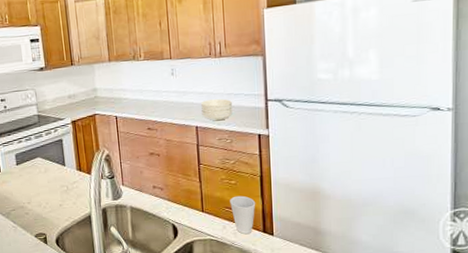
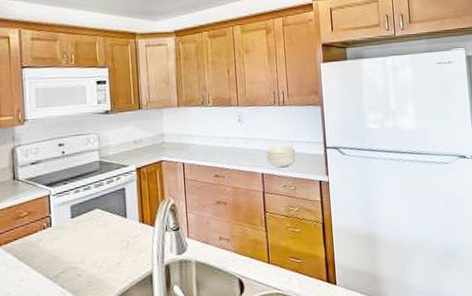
cup: present [230,195,256,235] -> none [295,244,319,286]

